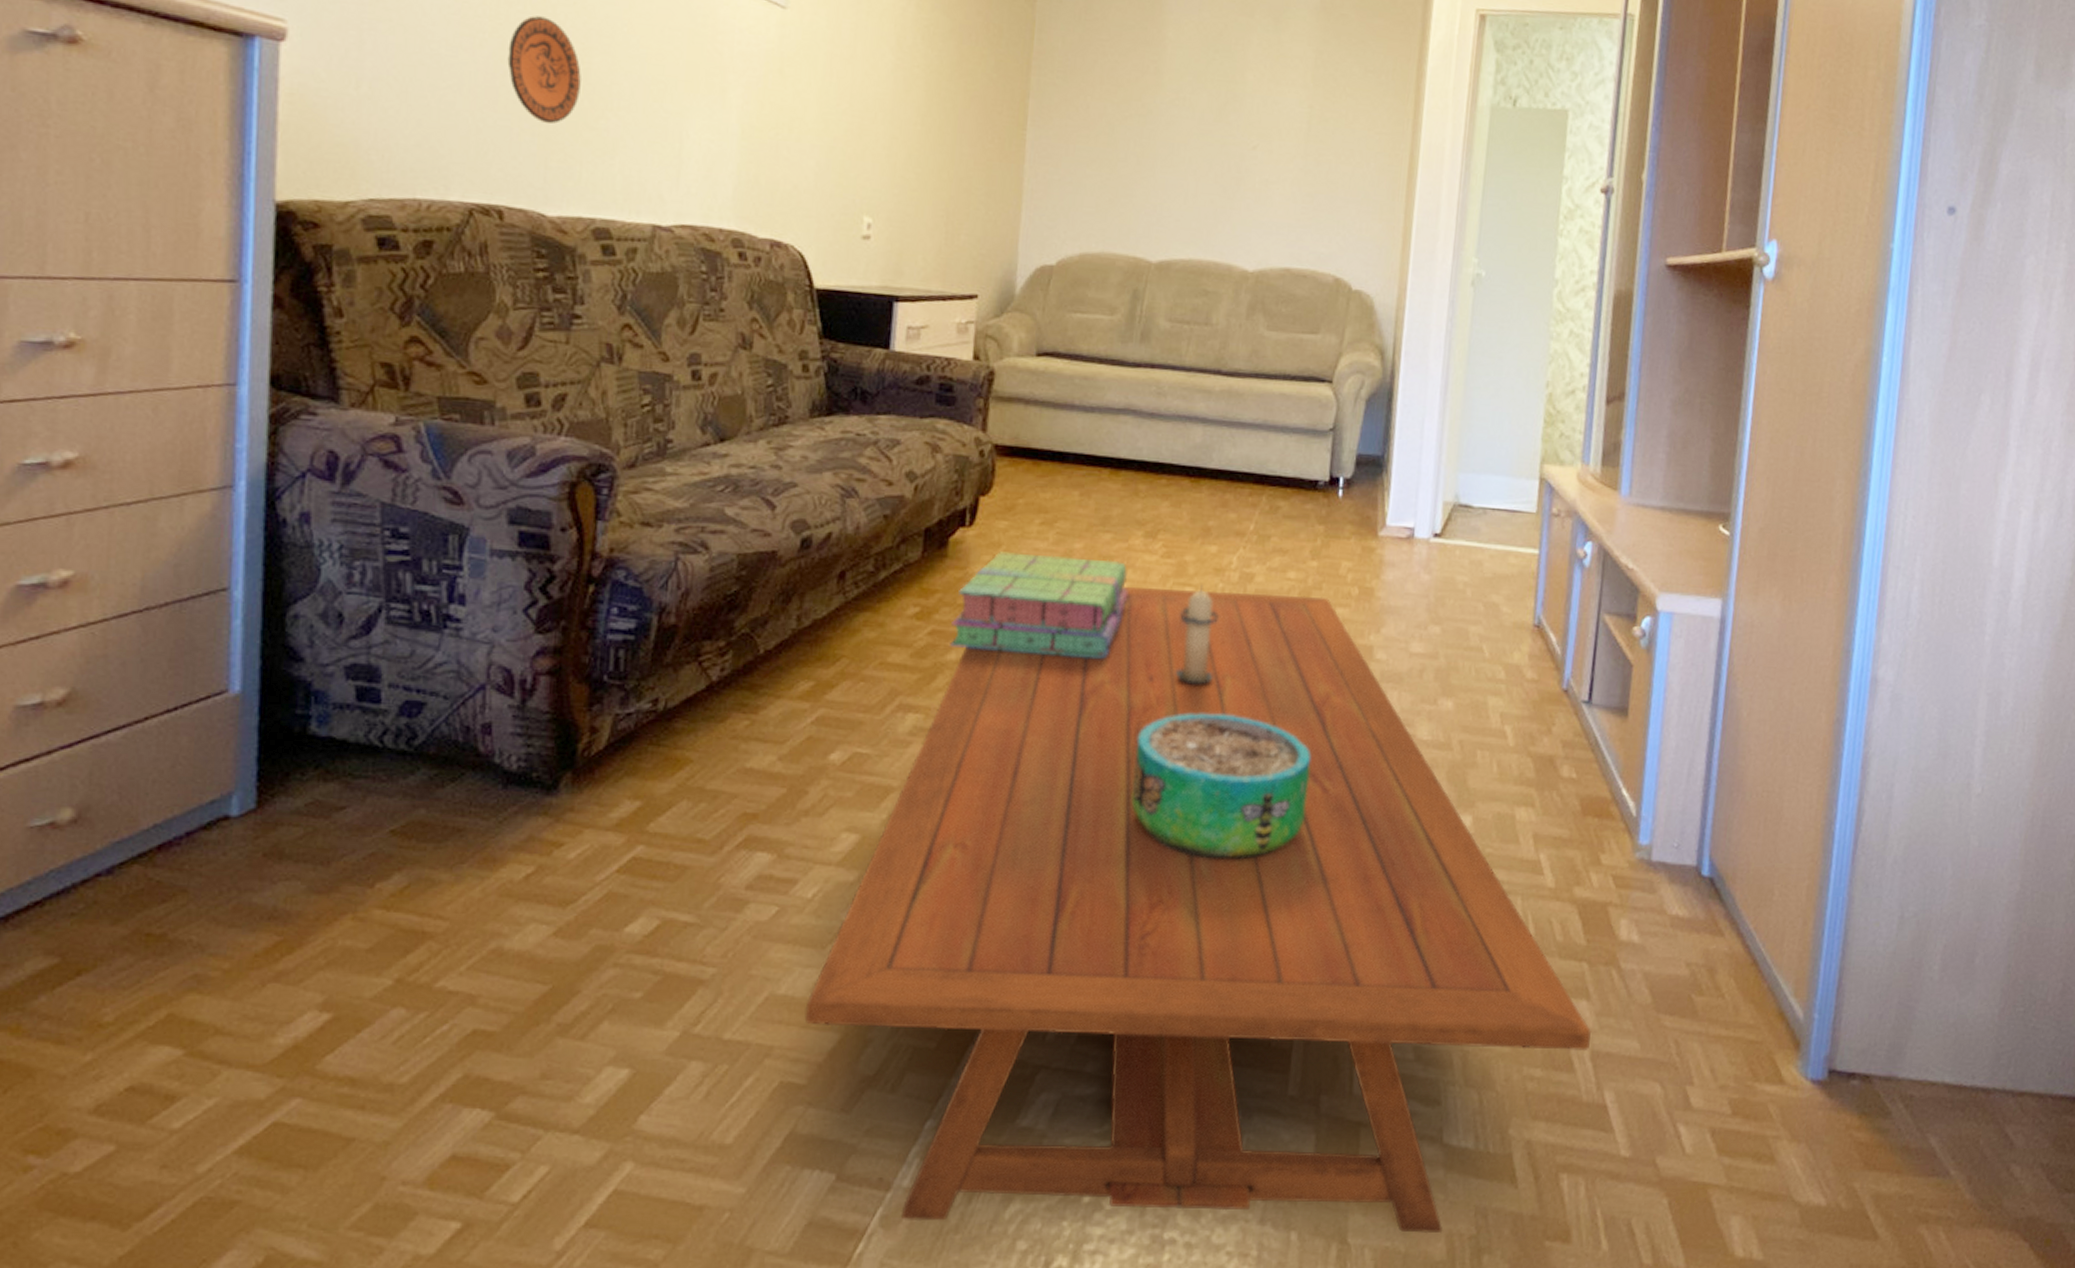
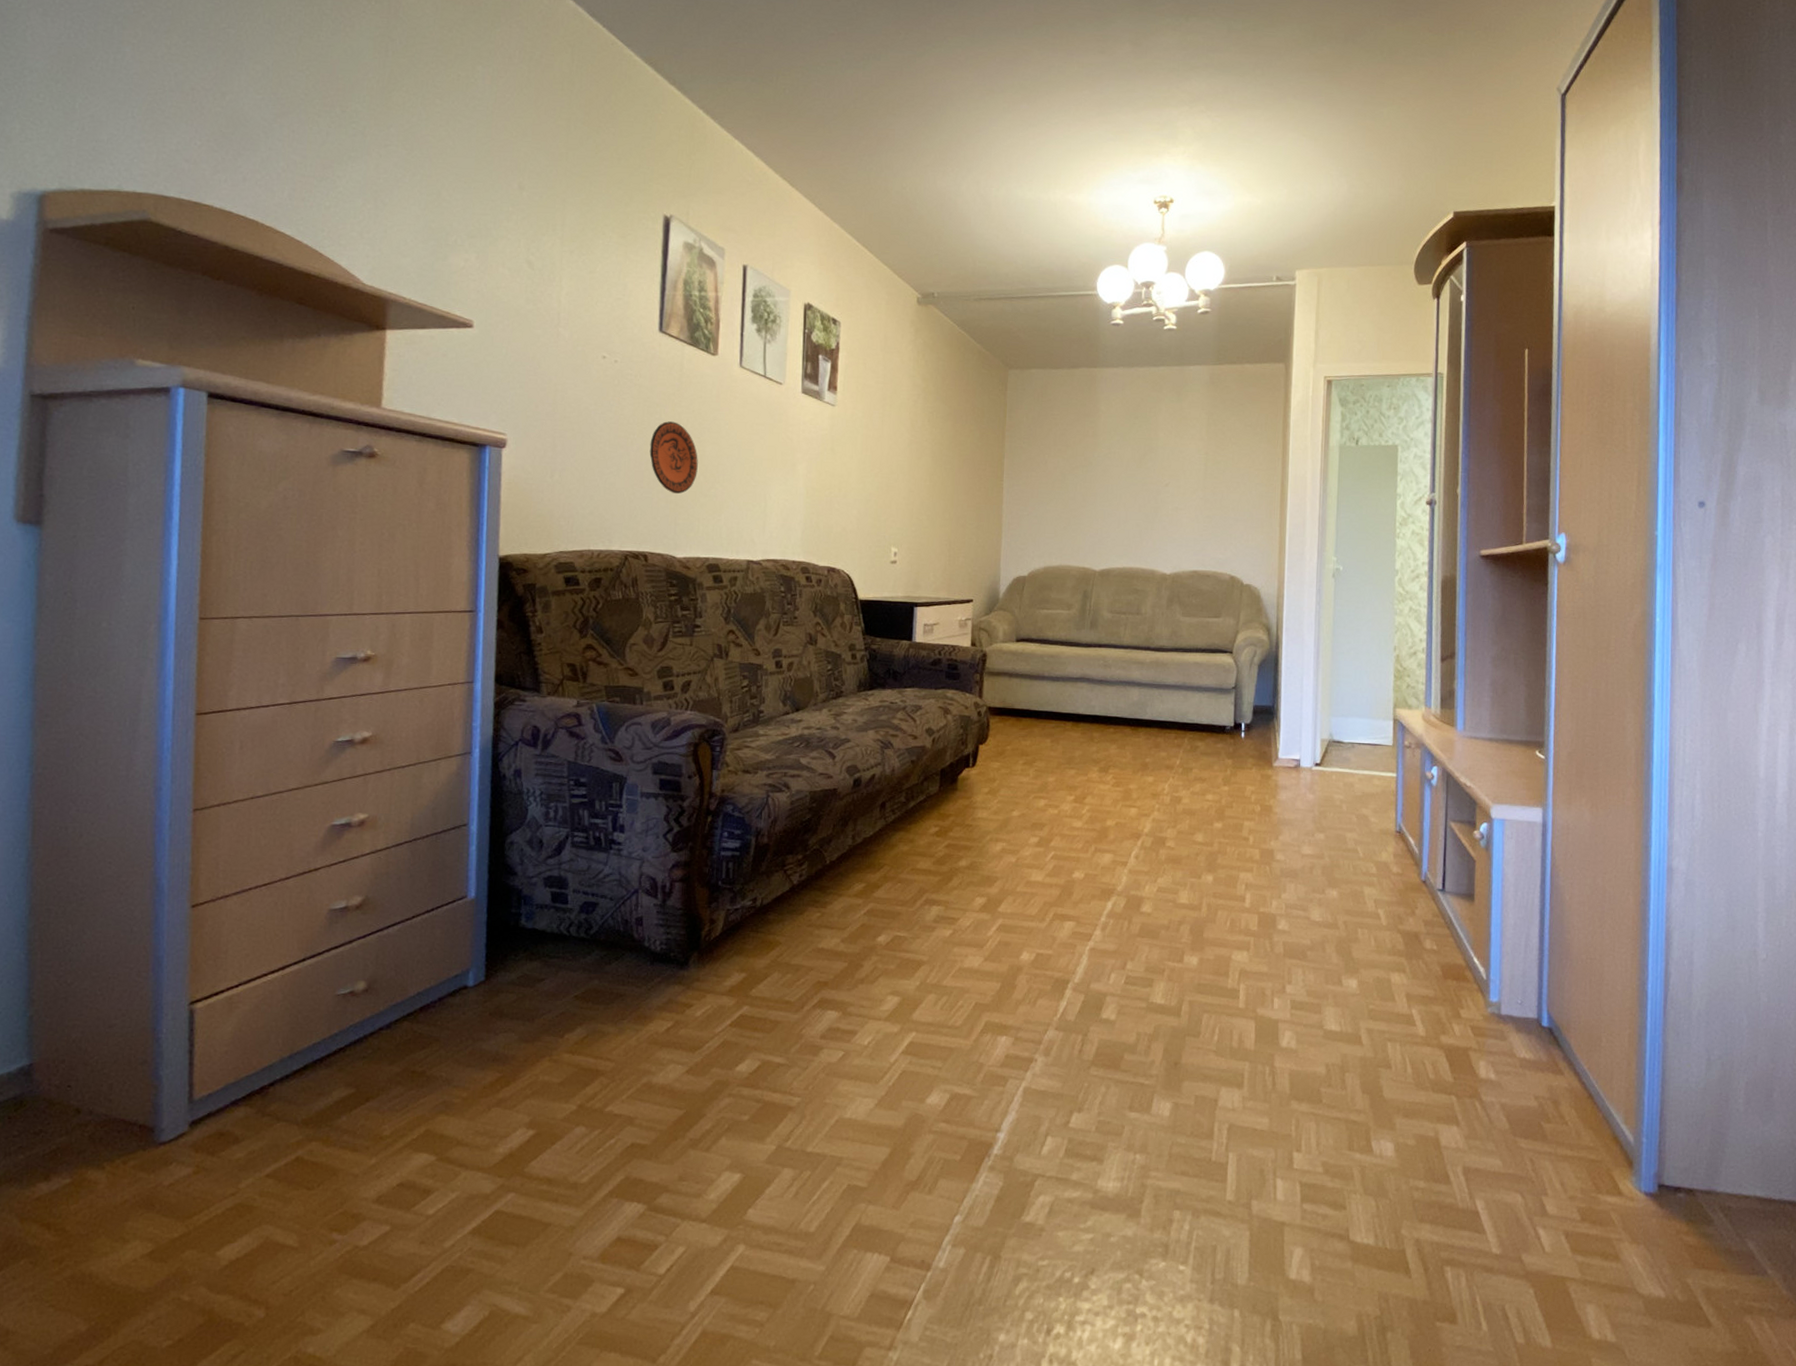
coffee table: present [804,587,1592,1234] -> none [864,809,1463,1314]
stack of books: present [950,552,1128,659] -> none [961,785,1089,863]
decorative bowl: present [1131,713,1311,860] -> none [1098,903,1231,1015]
candle: present [1175,584,1220,685] -> none [1126,806,1158,882]

